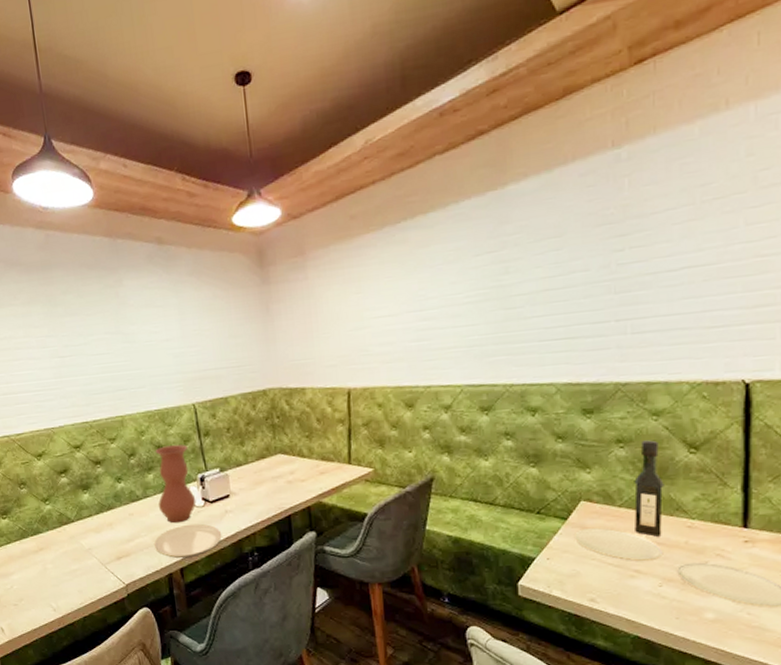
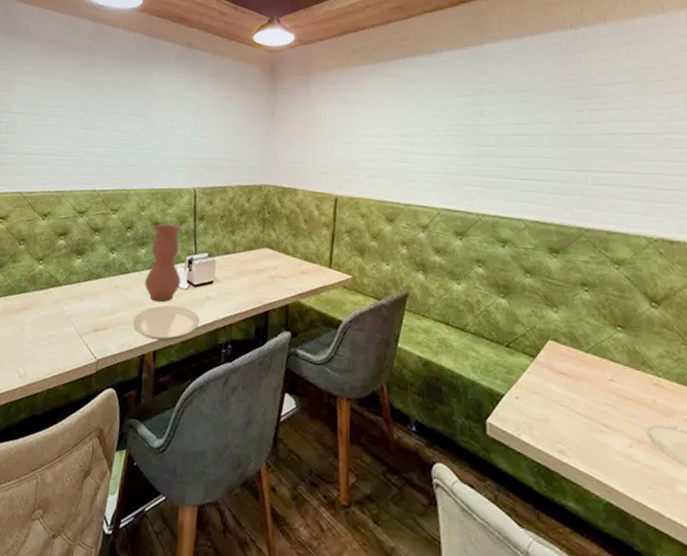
plate: present [573,528,664,562] -> none [542,370,632,417]
bottle: present [634,440,664,537] -> none [599,287,629,391]

